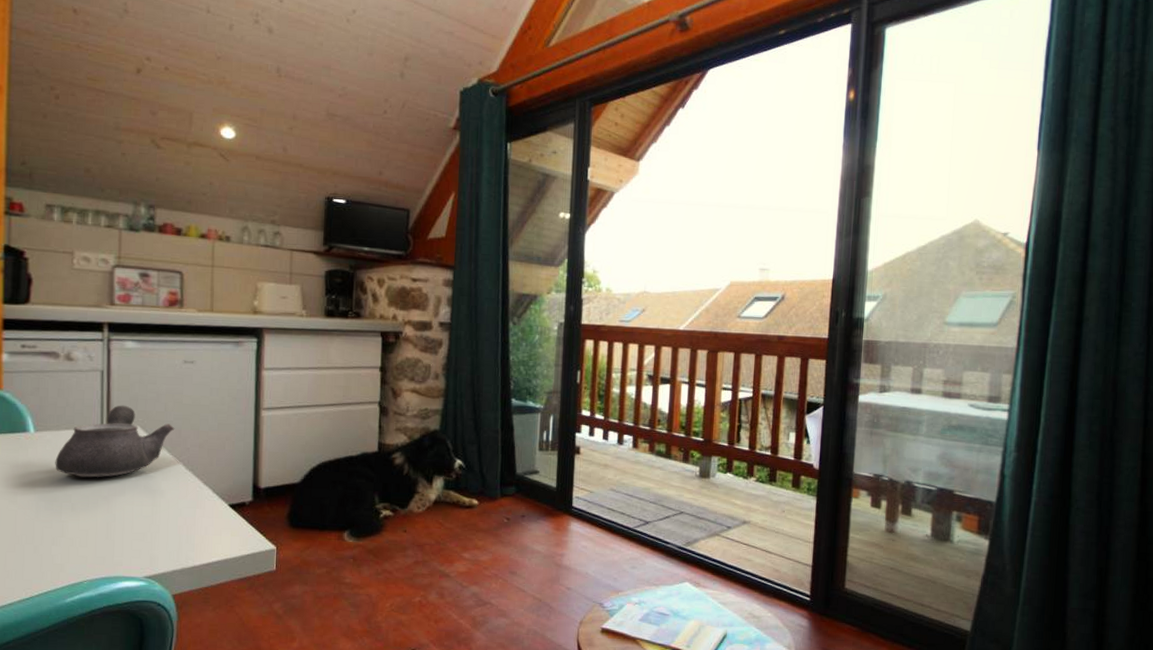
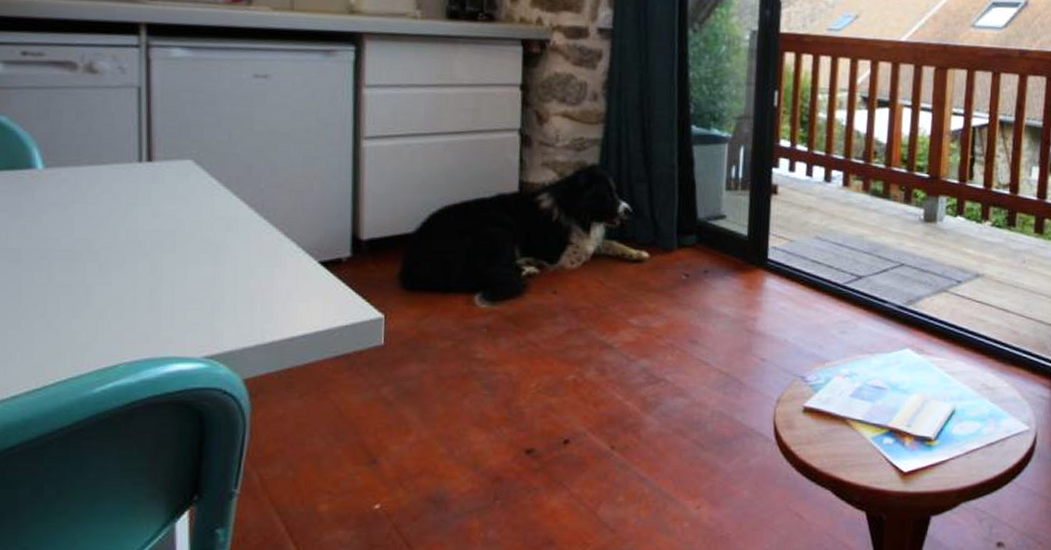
teapot: present [55,405,175,478] -> none [74,132,243,229]

